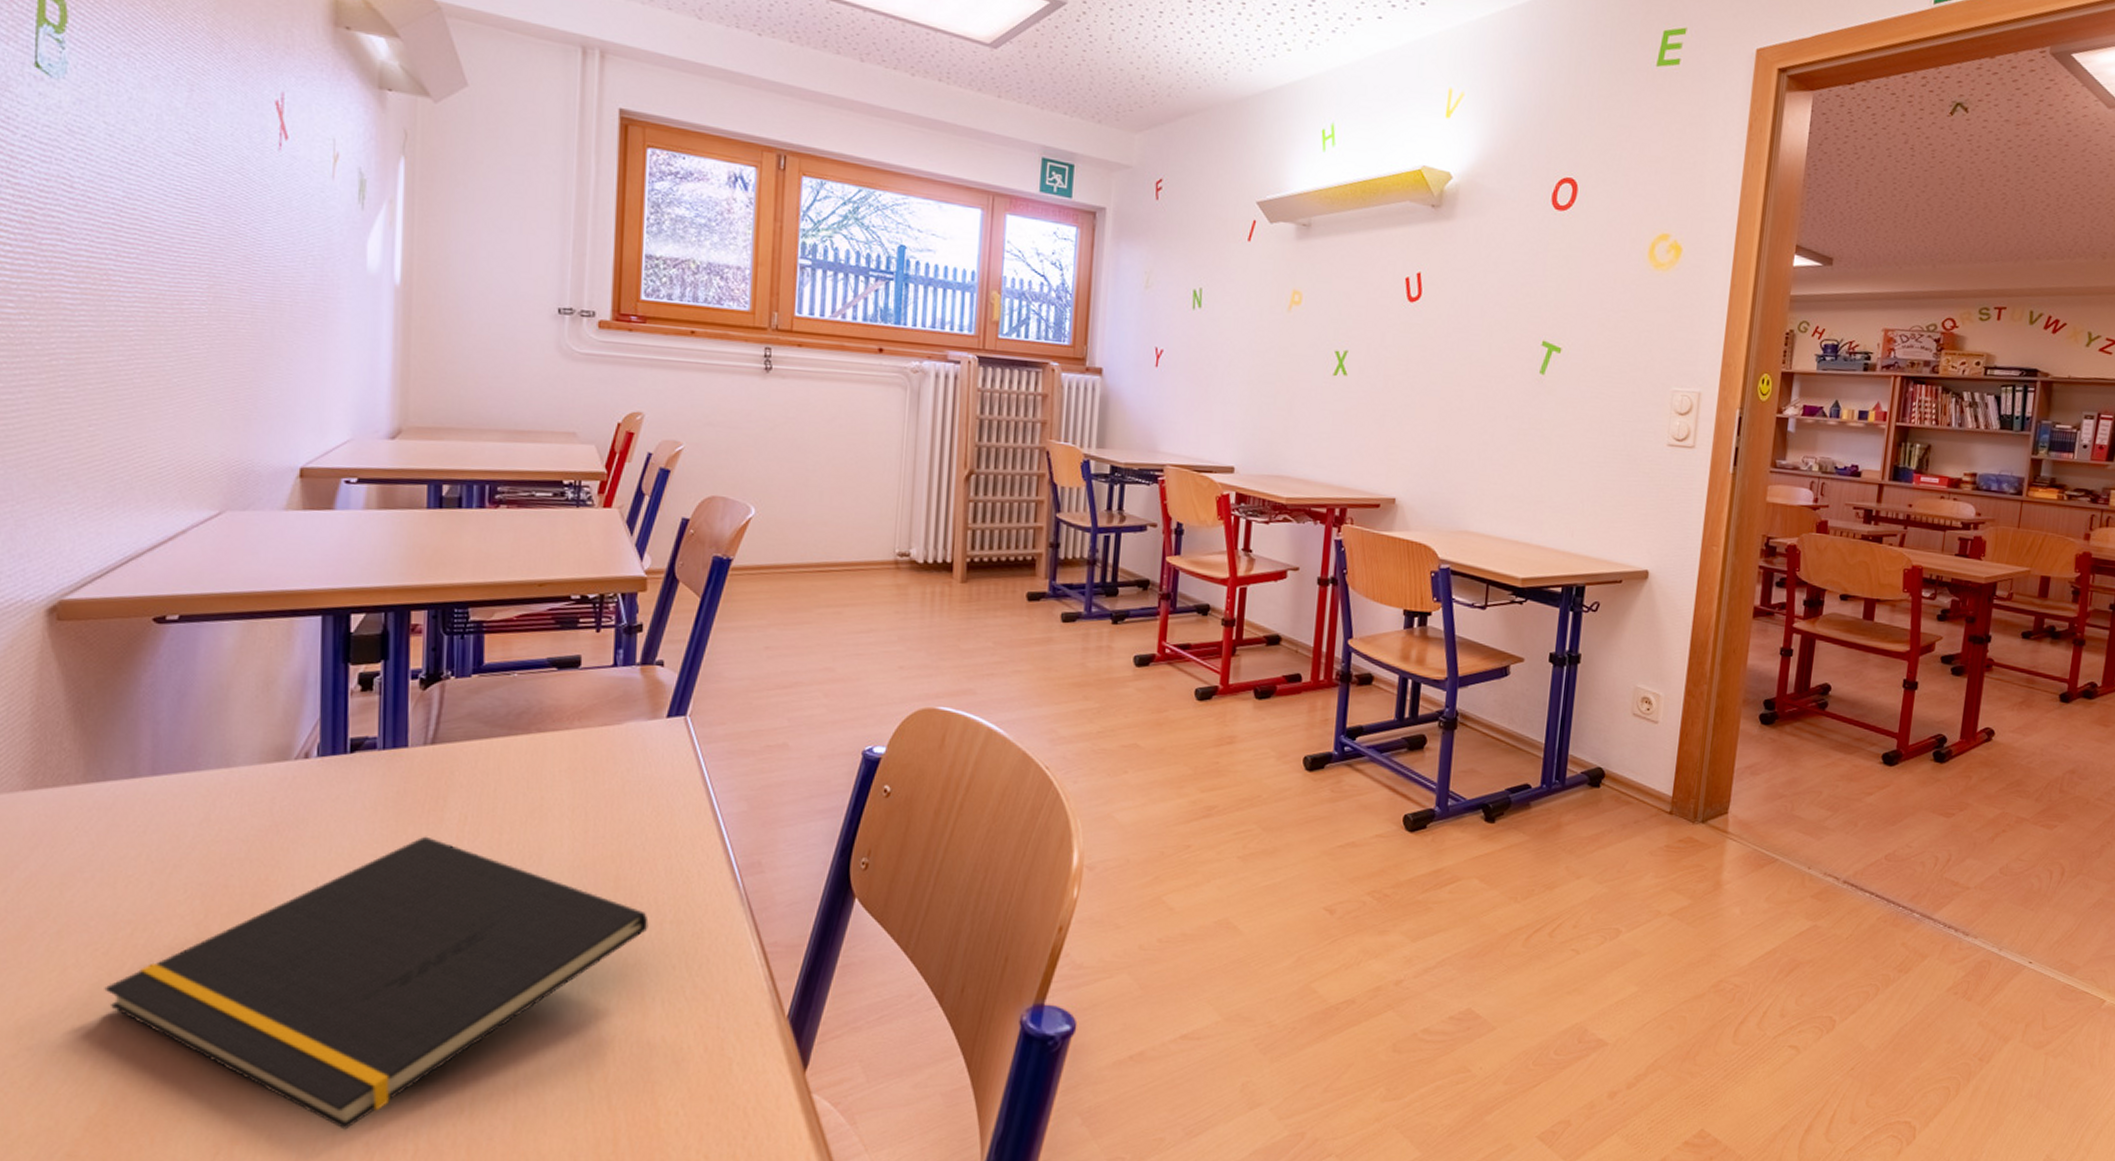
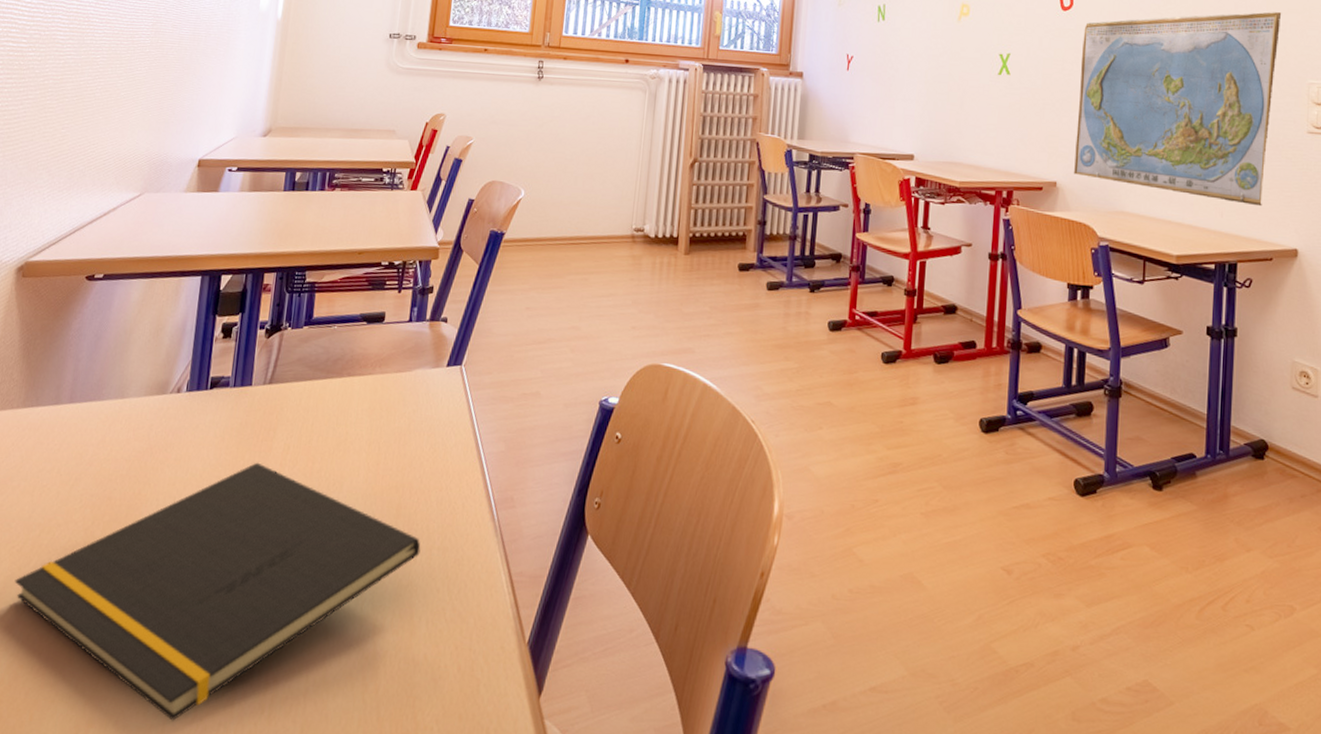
world map: none [1415,309,1650,525] -> present [1074,11,1282,207]

